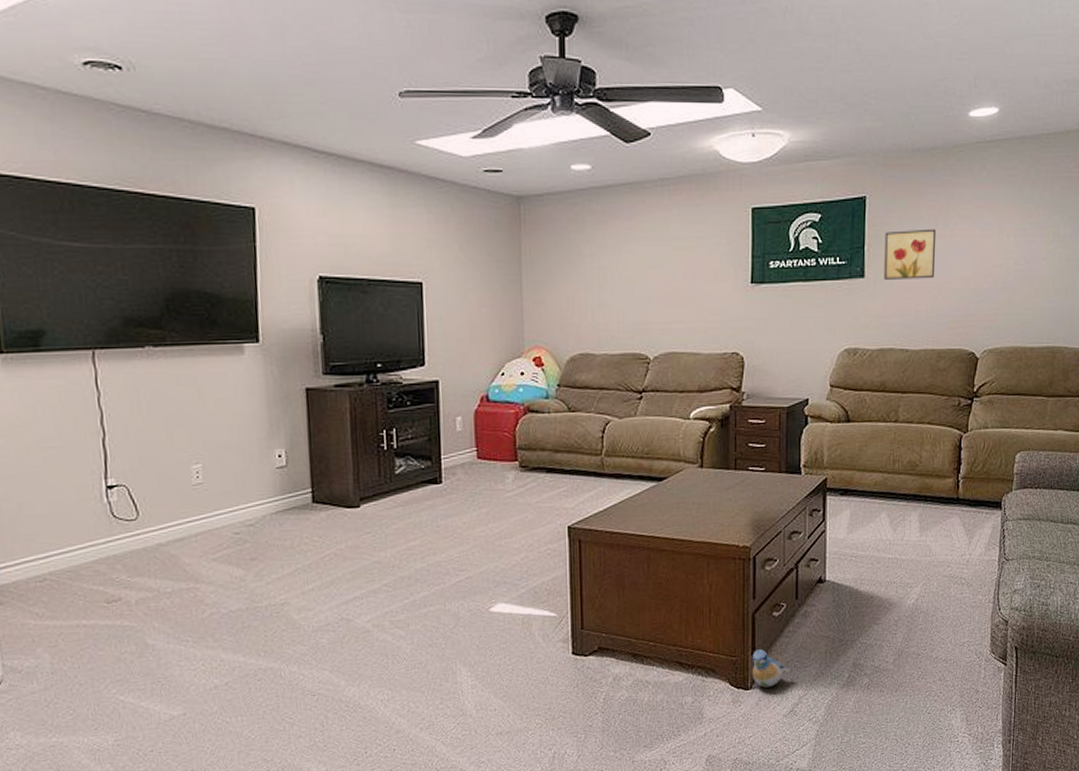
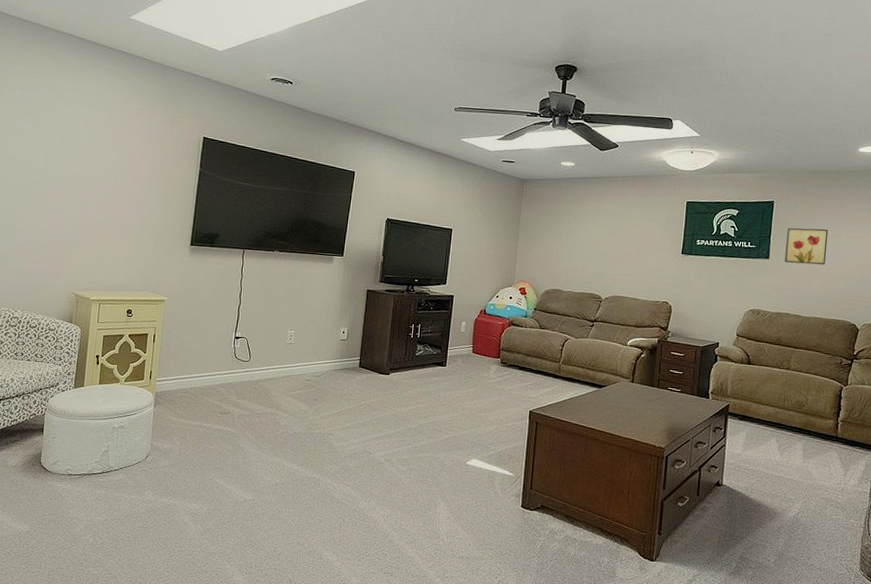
plush toy: present [751,649,790,688] -> none [657,530,688,563]

